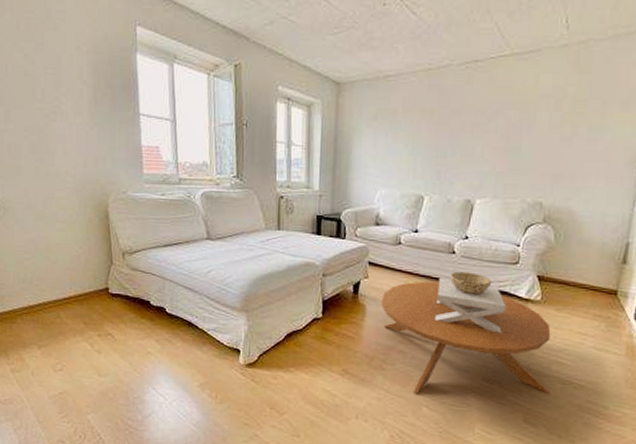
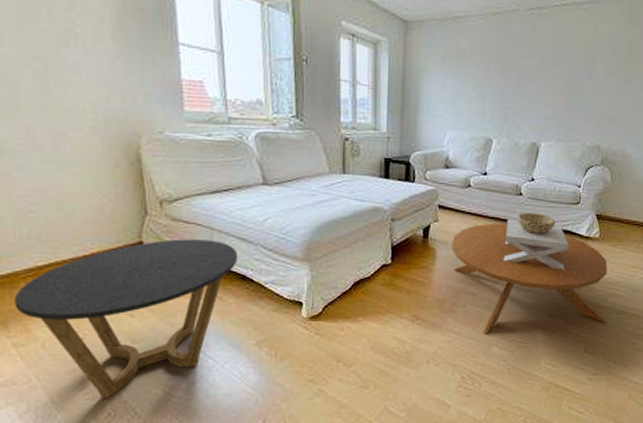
side table: none [13,286,185,424] -> present [14,239,238,400]

